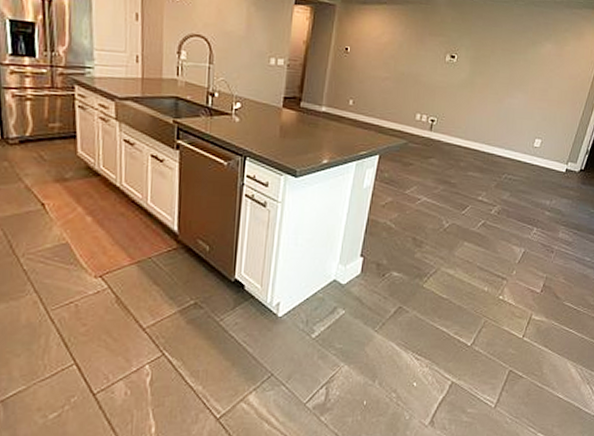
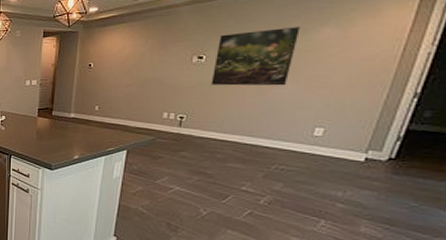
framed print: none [460,35,531,95] -> present [211,27,300,86]

